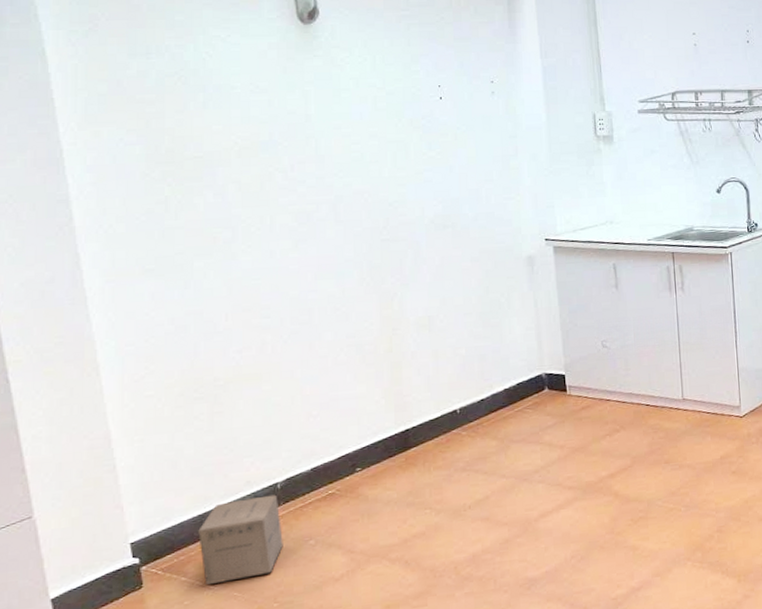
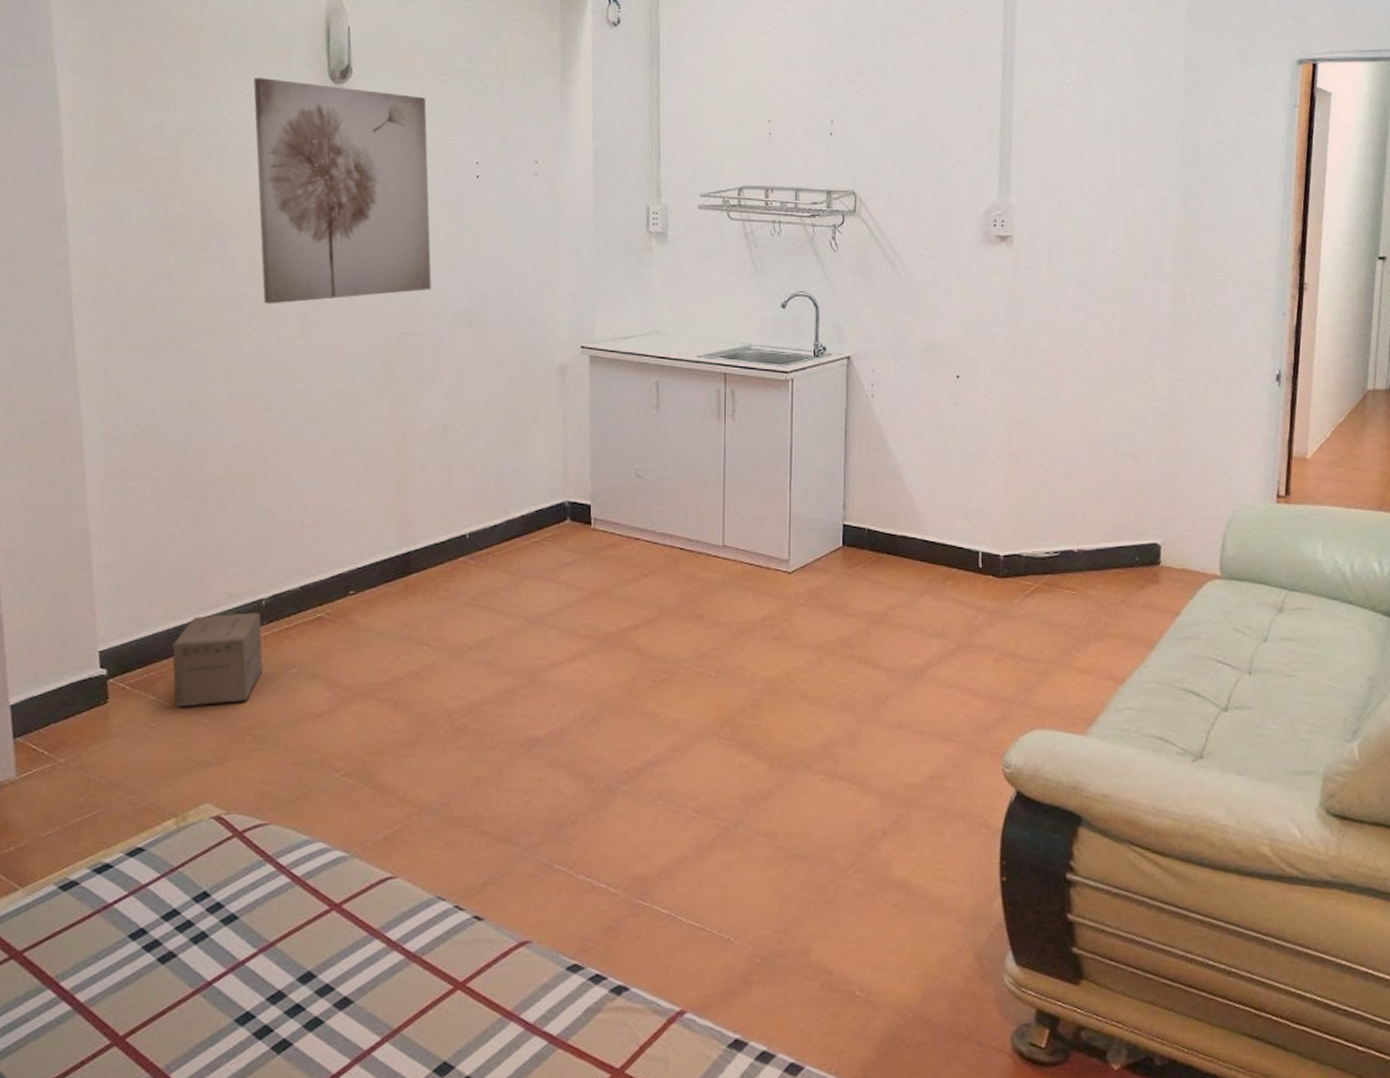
wall art: none [228,23,407,224] -> present [253,78,432,304]

